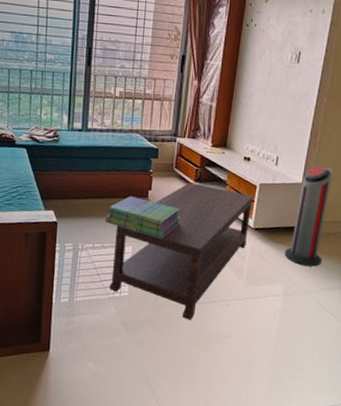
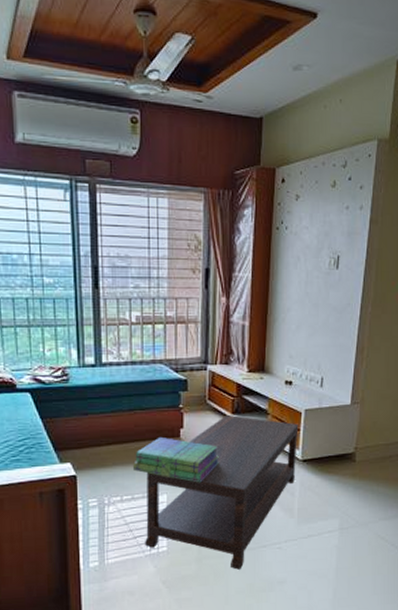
air purifier: present [284,166,334,267] -> none [337,384,384,496]

